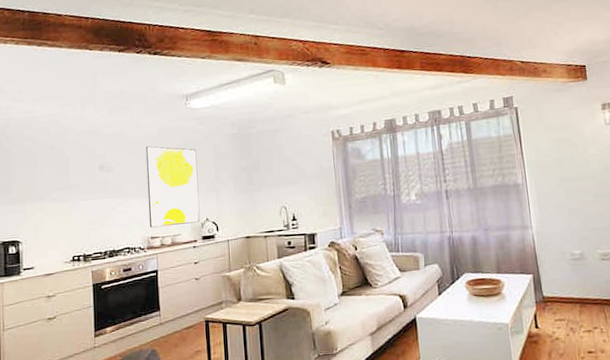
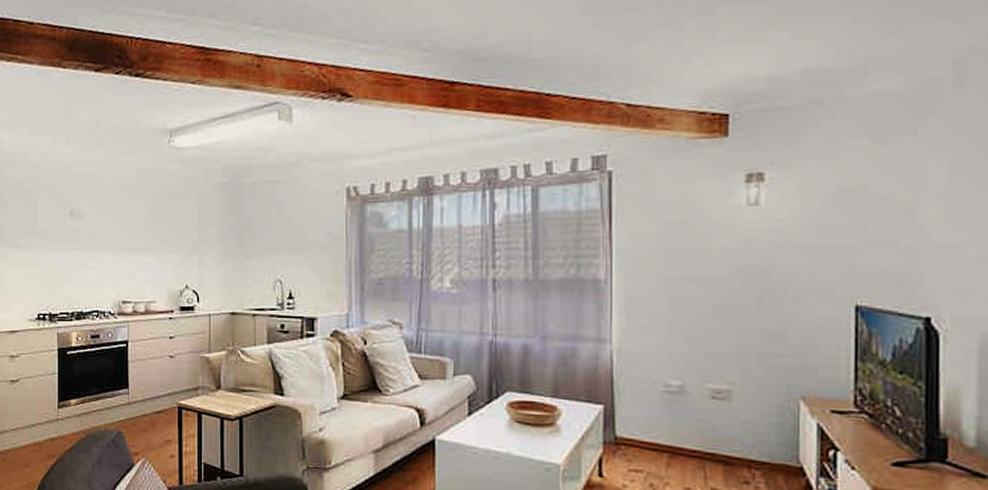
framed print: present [145,146,200,228] -> none [121,191,179,291]

